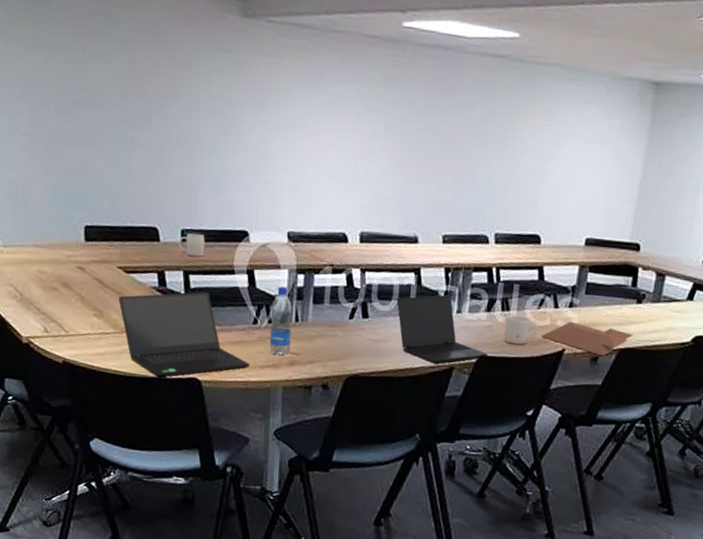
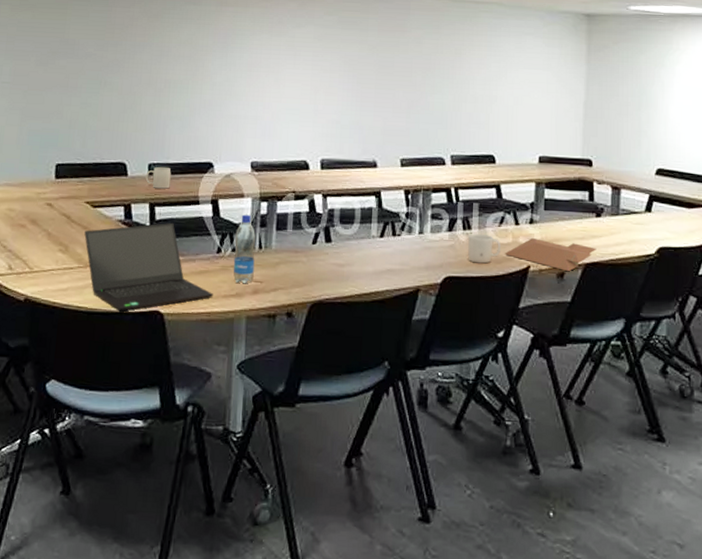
laptop: present [396,294,488,365] -> none [359,216,453,287]

